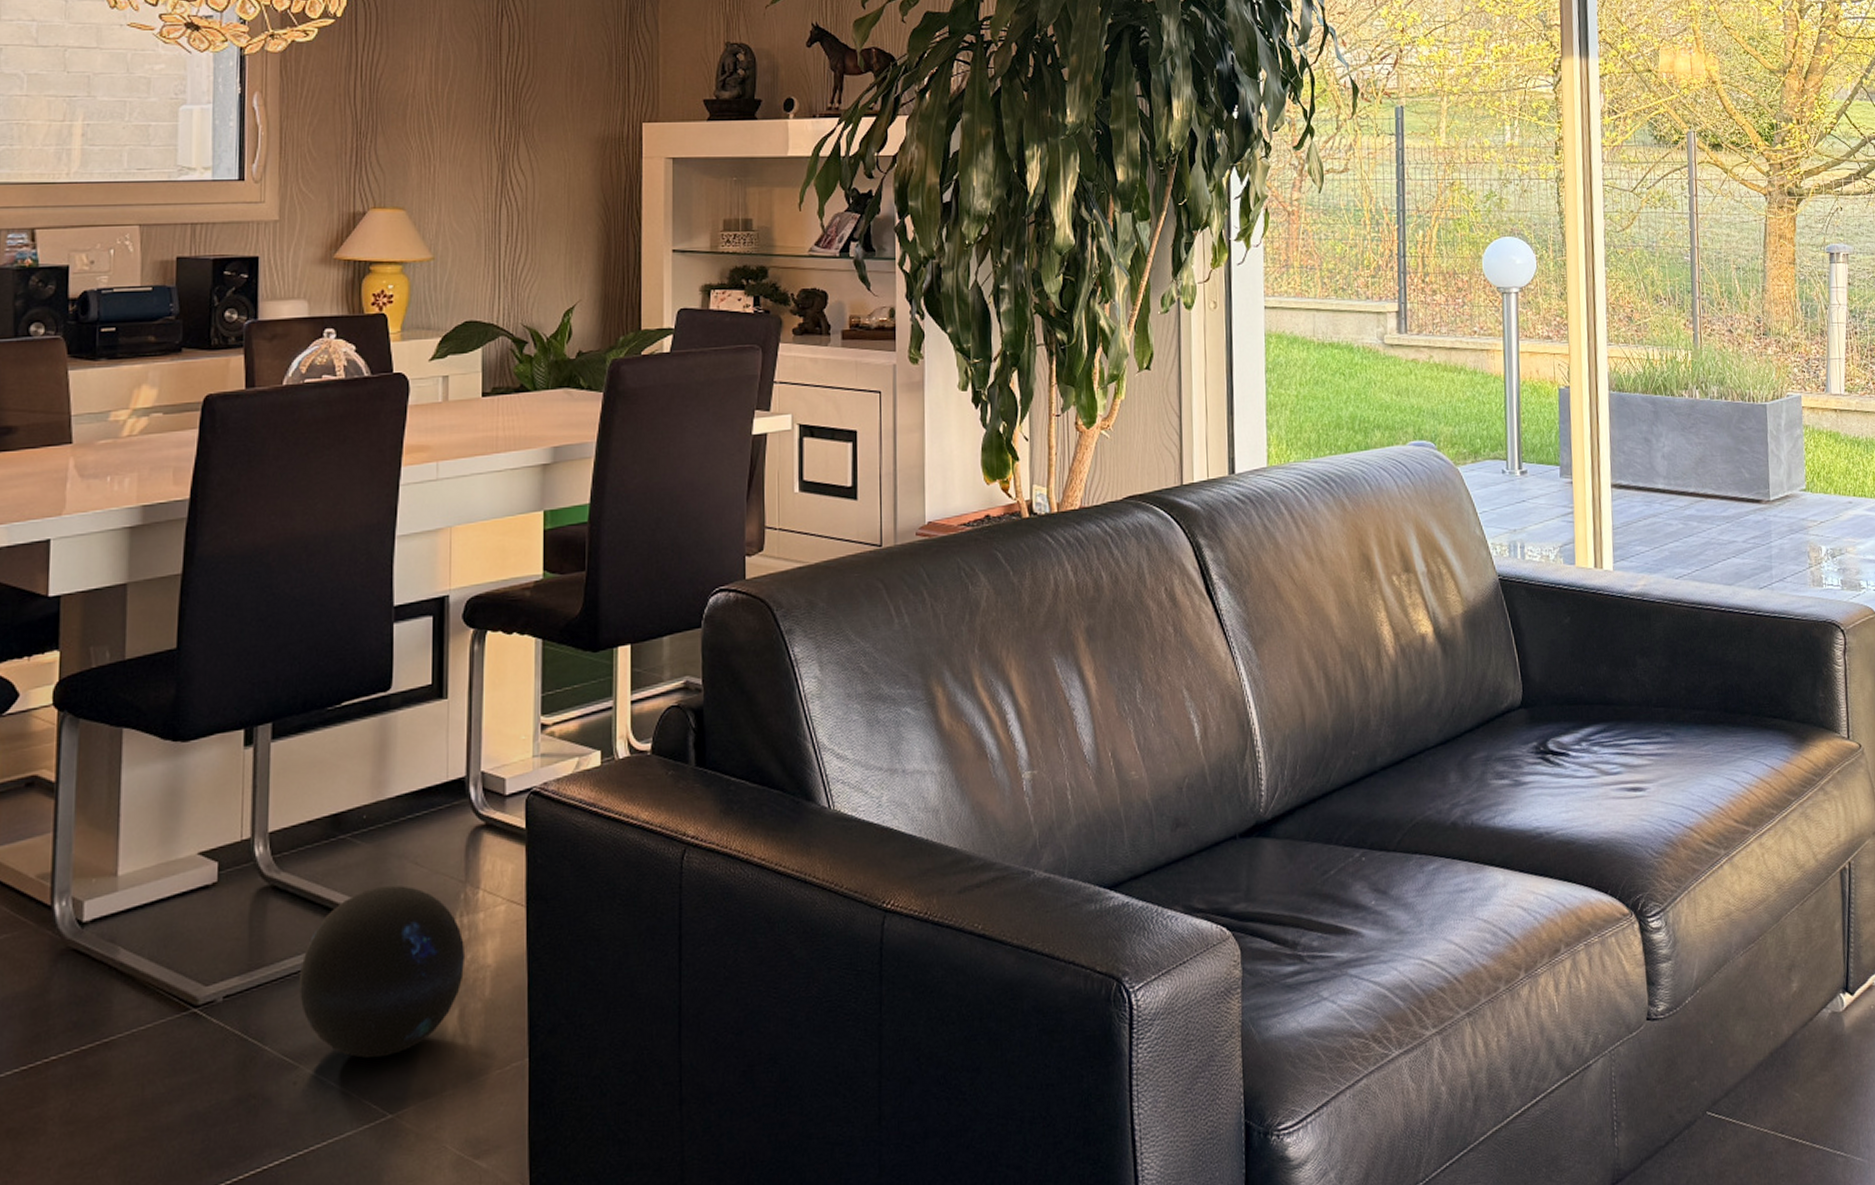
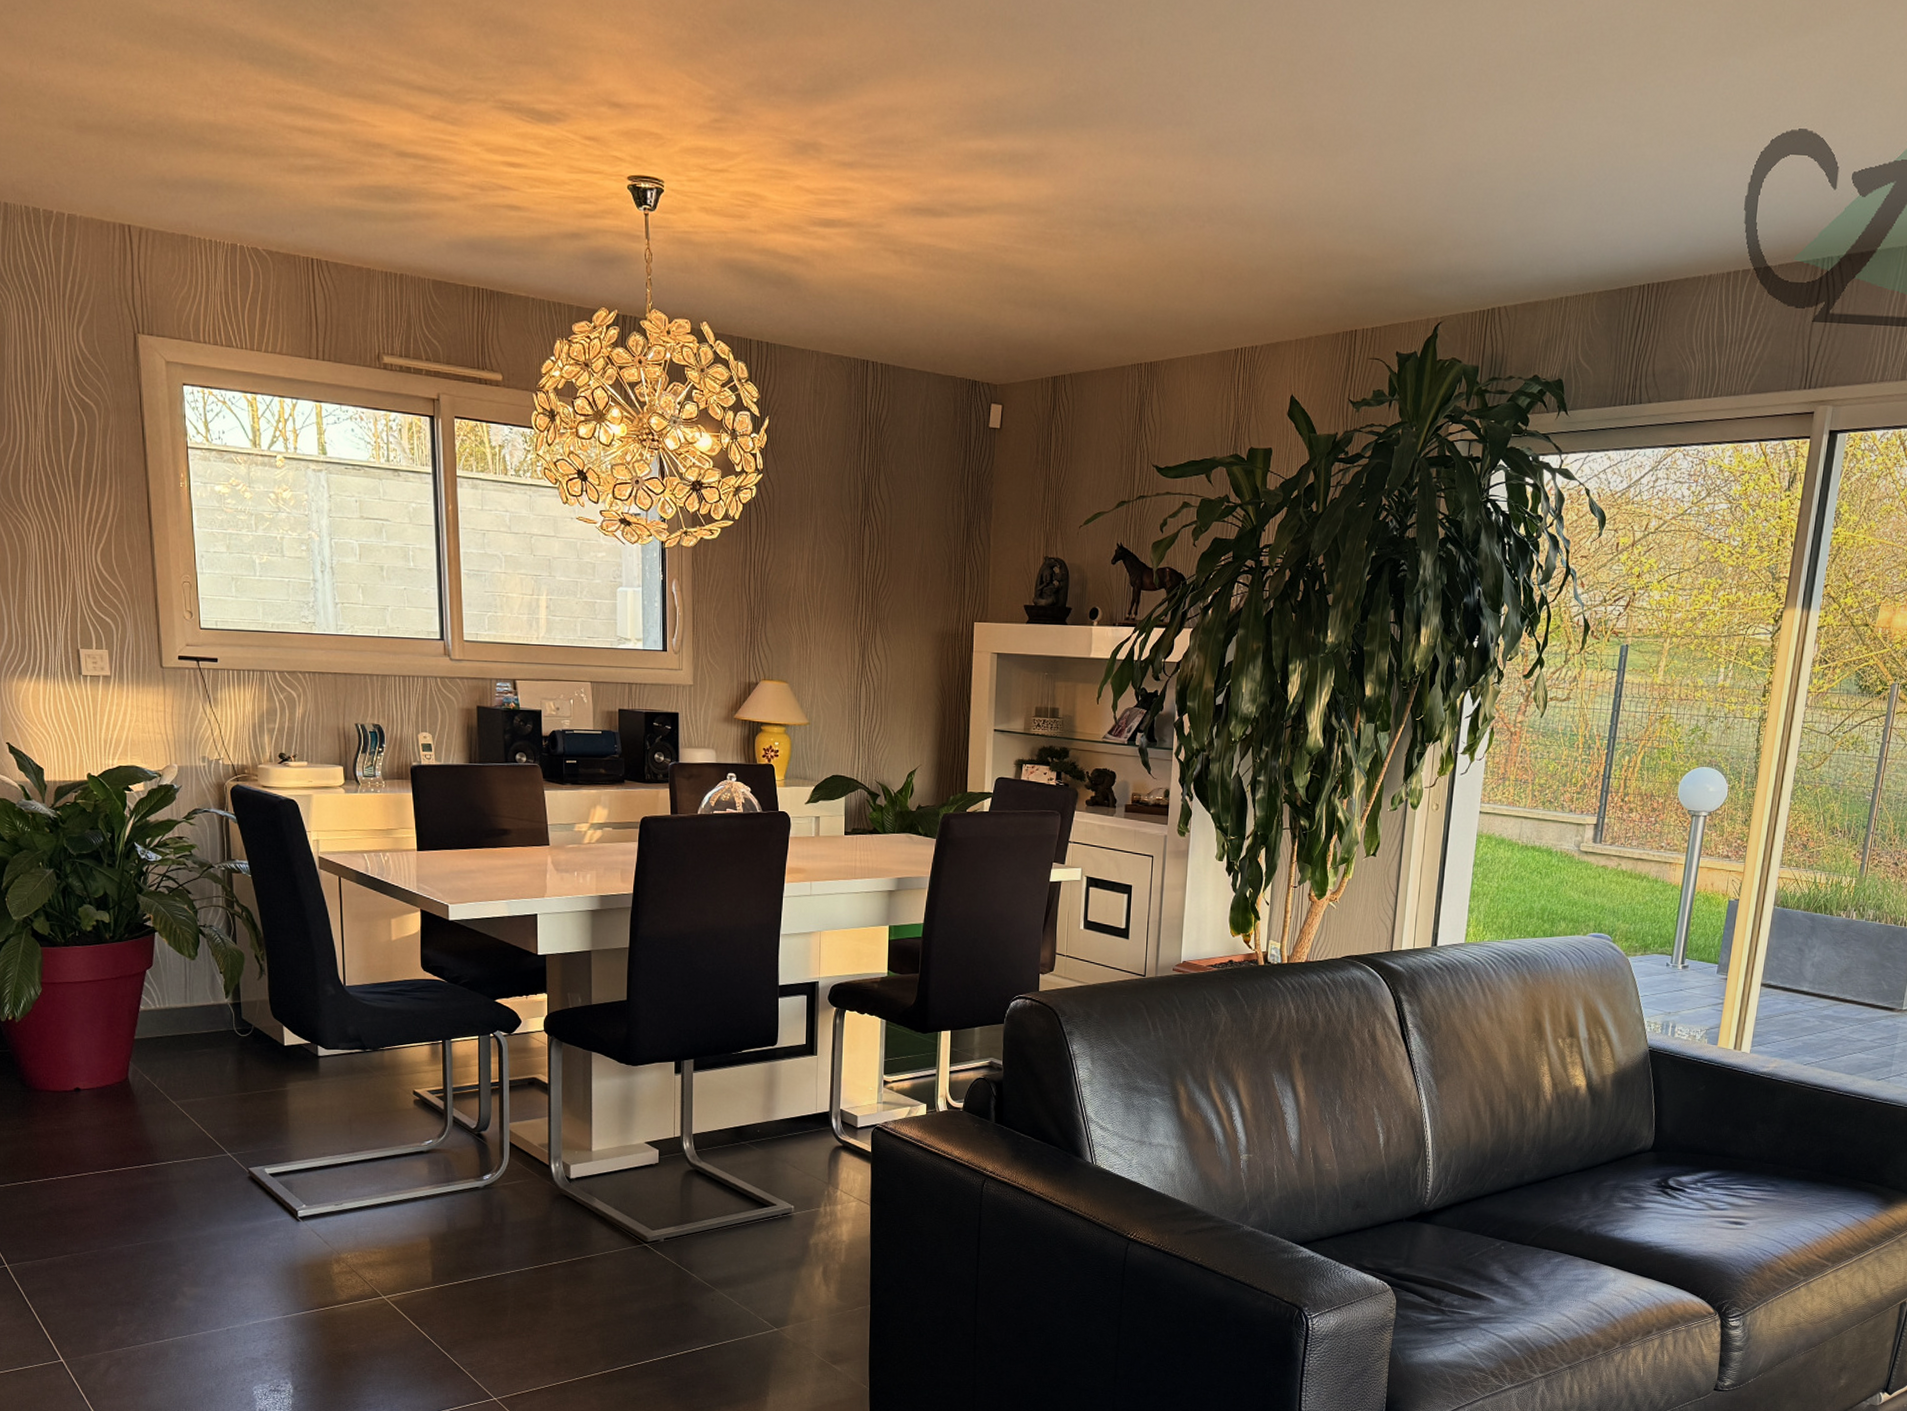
ball: present [298,885,466,1058] -> none [714,1179,828,1291]

